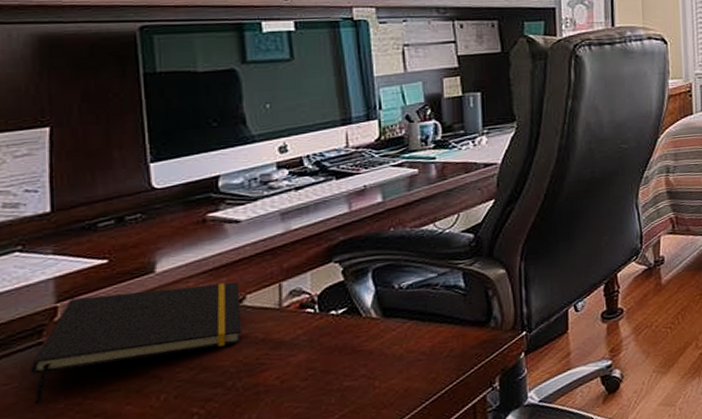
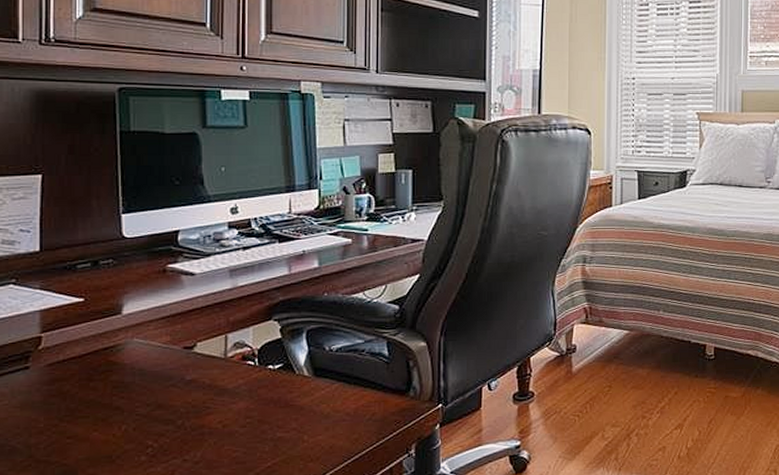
notepad: present [31,282,242,405] -> none [19,329,192,422]

